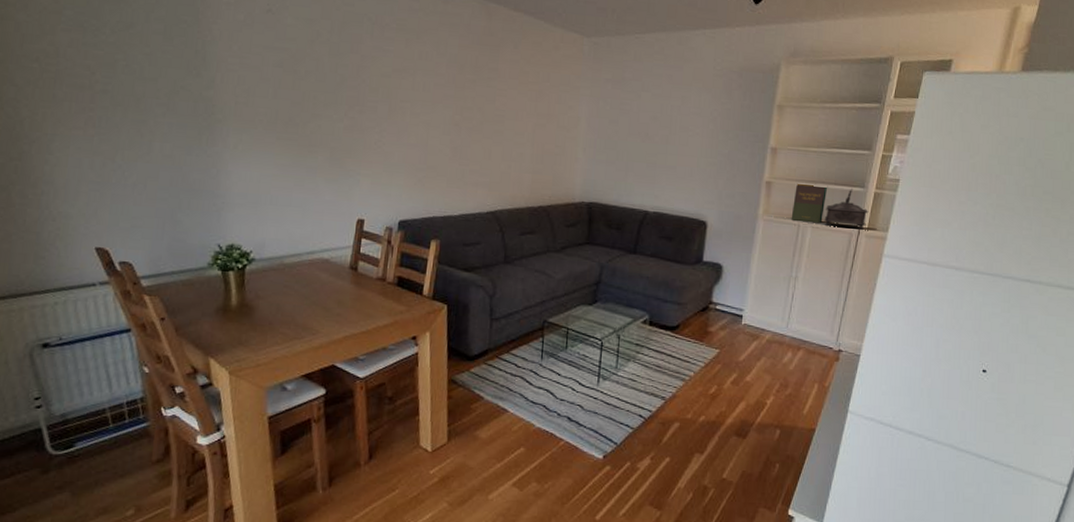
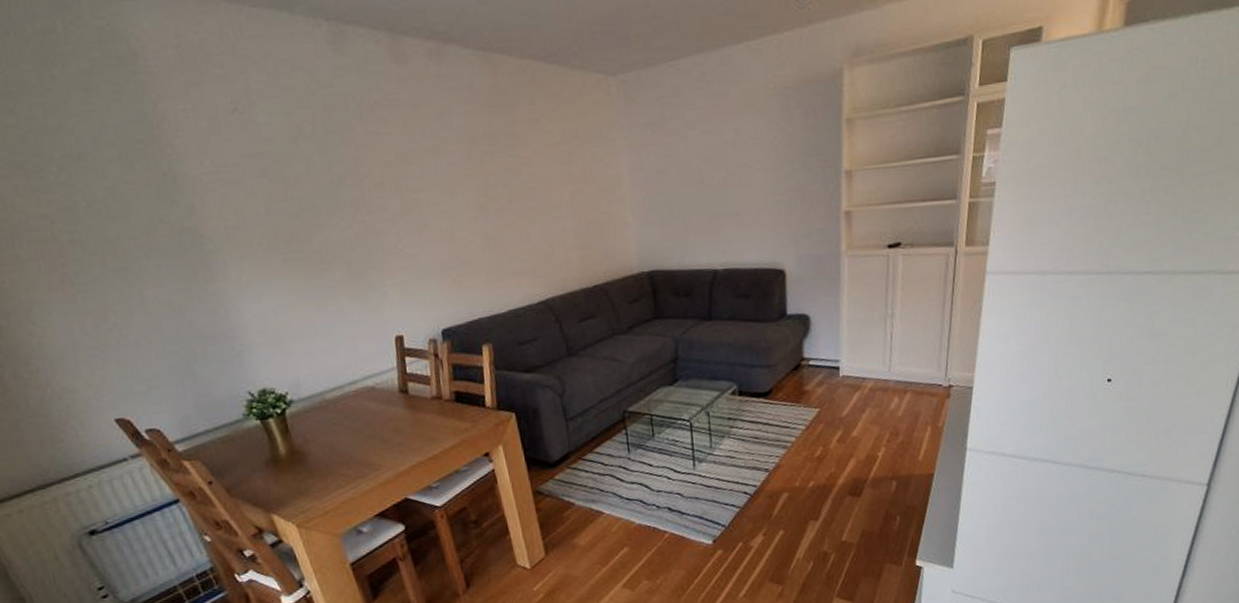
books: present [791,182,828,224] -> none [878,203,916,251]
decorative box: present [824,189,868,231] -> none [915,203,964,252]

